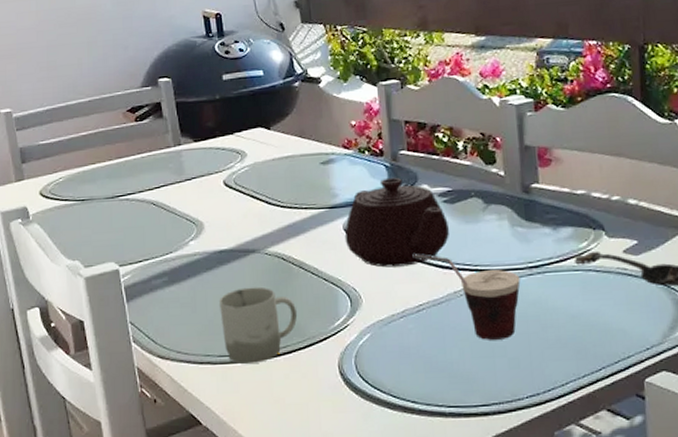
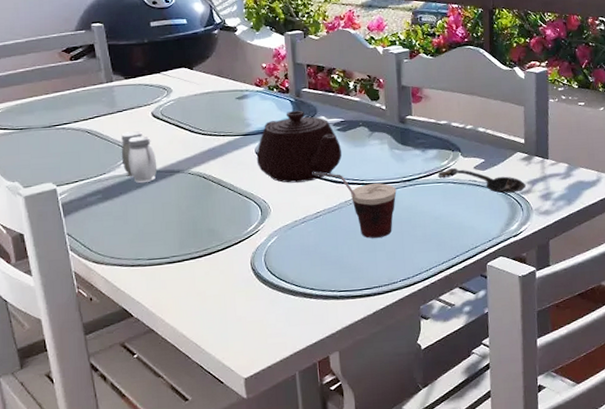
salt and pepper shaker: none [189,203,230,264] -> present [121,131,158,183]
cup: present [218,286,298,364] -> none [147,201,217,265]

